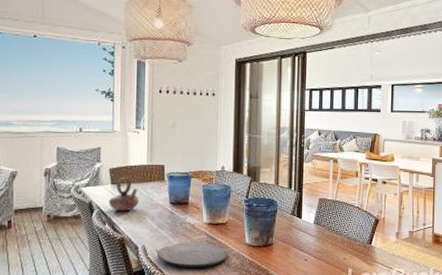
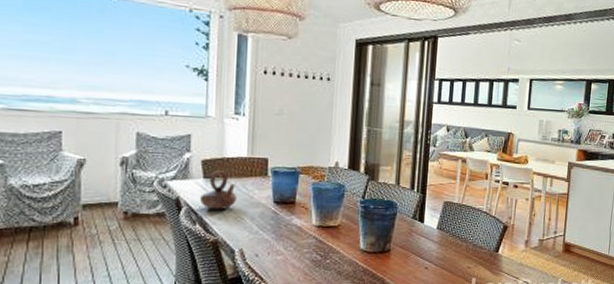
plate: present [156,242,228,267] -> none [256,247,339,274]

